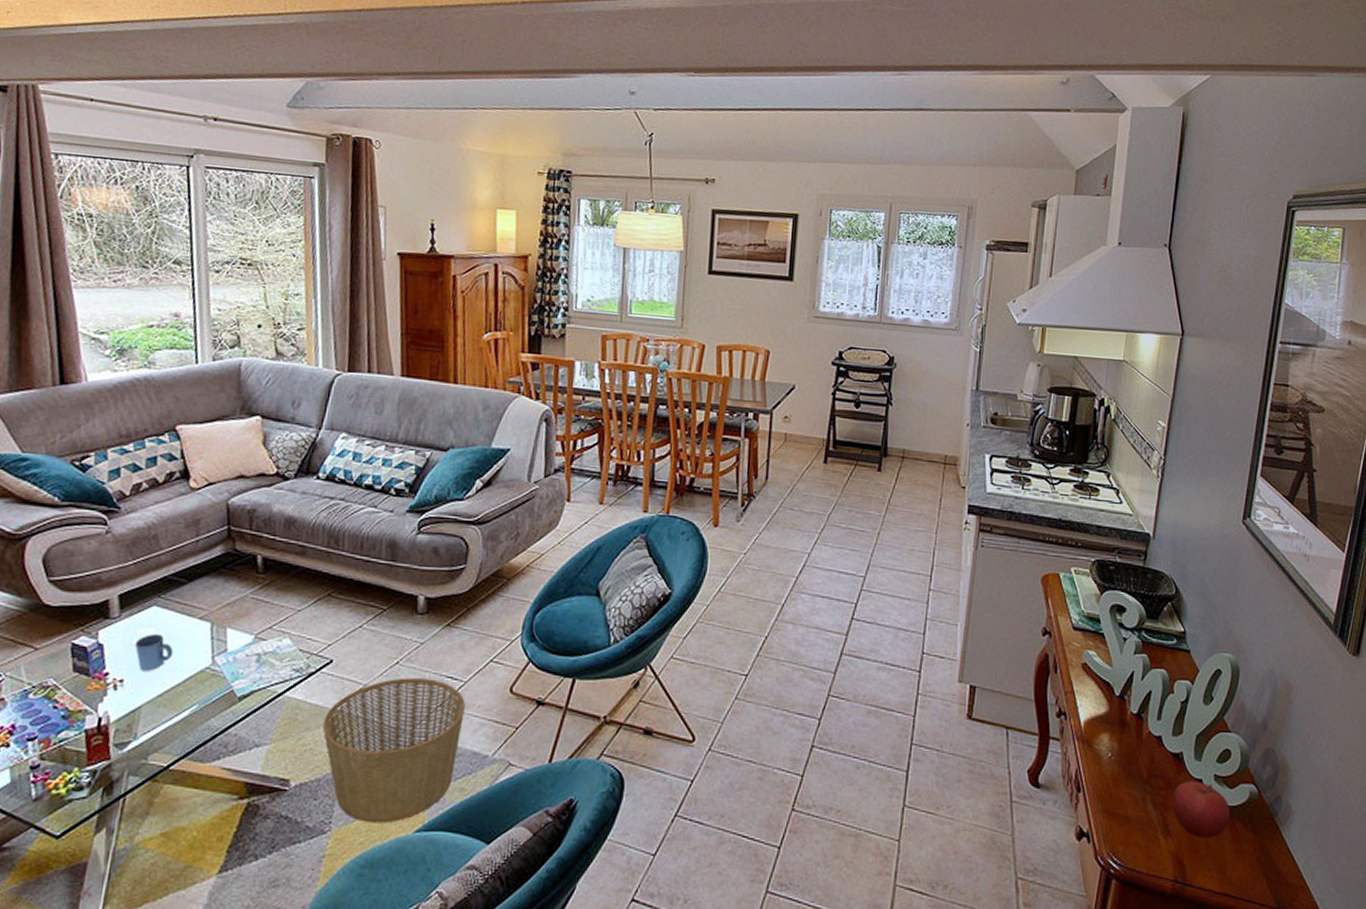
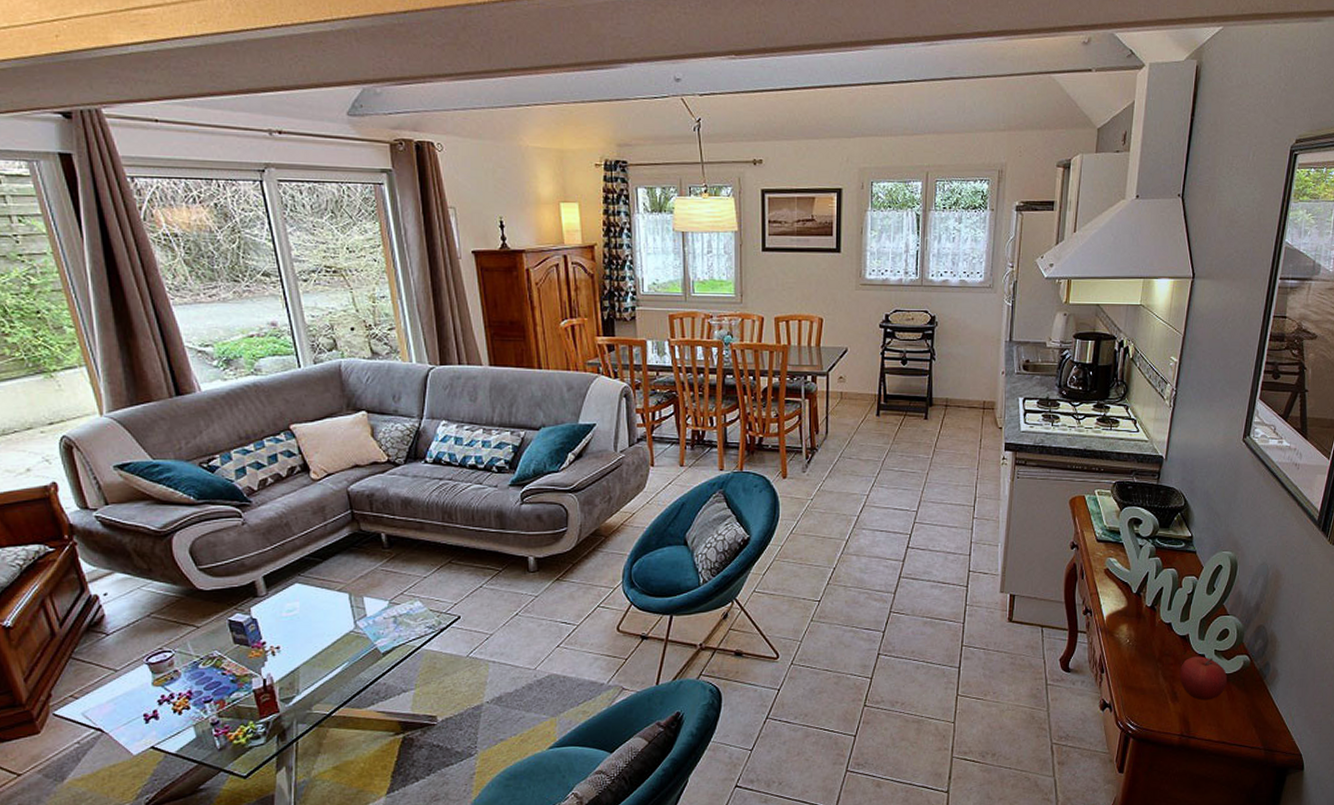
mug: present [134,633,173,672] -> none [284,606,319,638]
basket: present [322,677,466,823] -> none [458,625,580,745]

